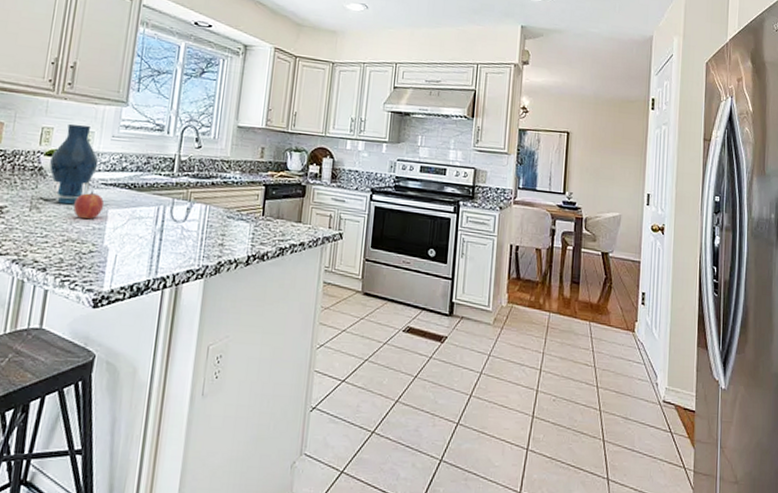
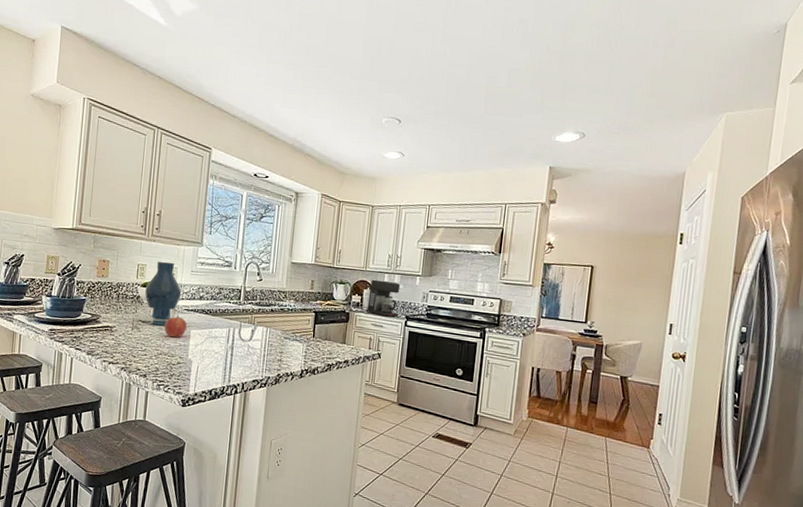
coffee maker: none [325,146,365,191] -> present [366,279,401,318]

